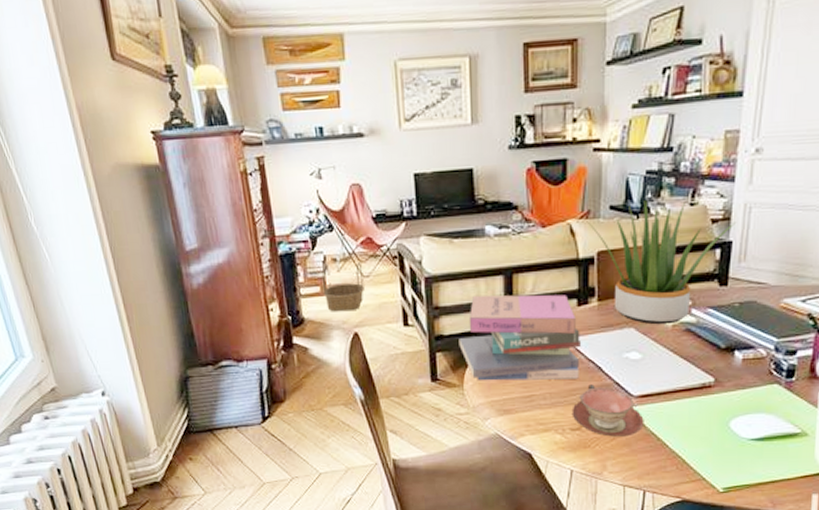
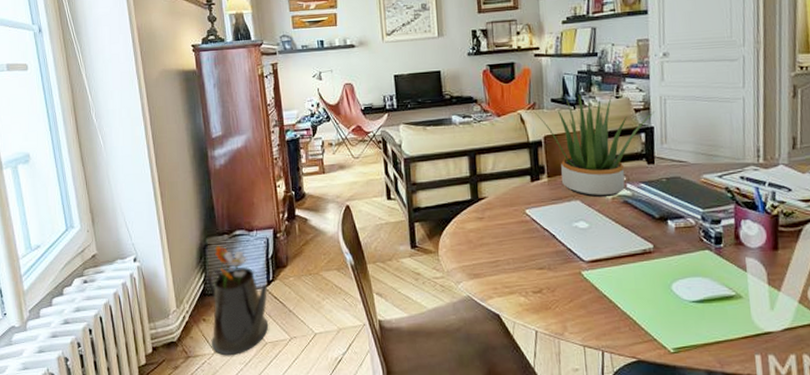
watering can: none [192,377,266,497] -> present [208,245,269,356]
basket: present [321,262,364,311] -> none [320,146,355,187]
books: present [459,294,582,381] -> none [433,172,537,248]
teacup: present [571,384,644,437] -> none [532,251,597,299]

